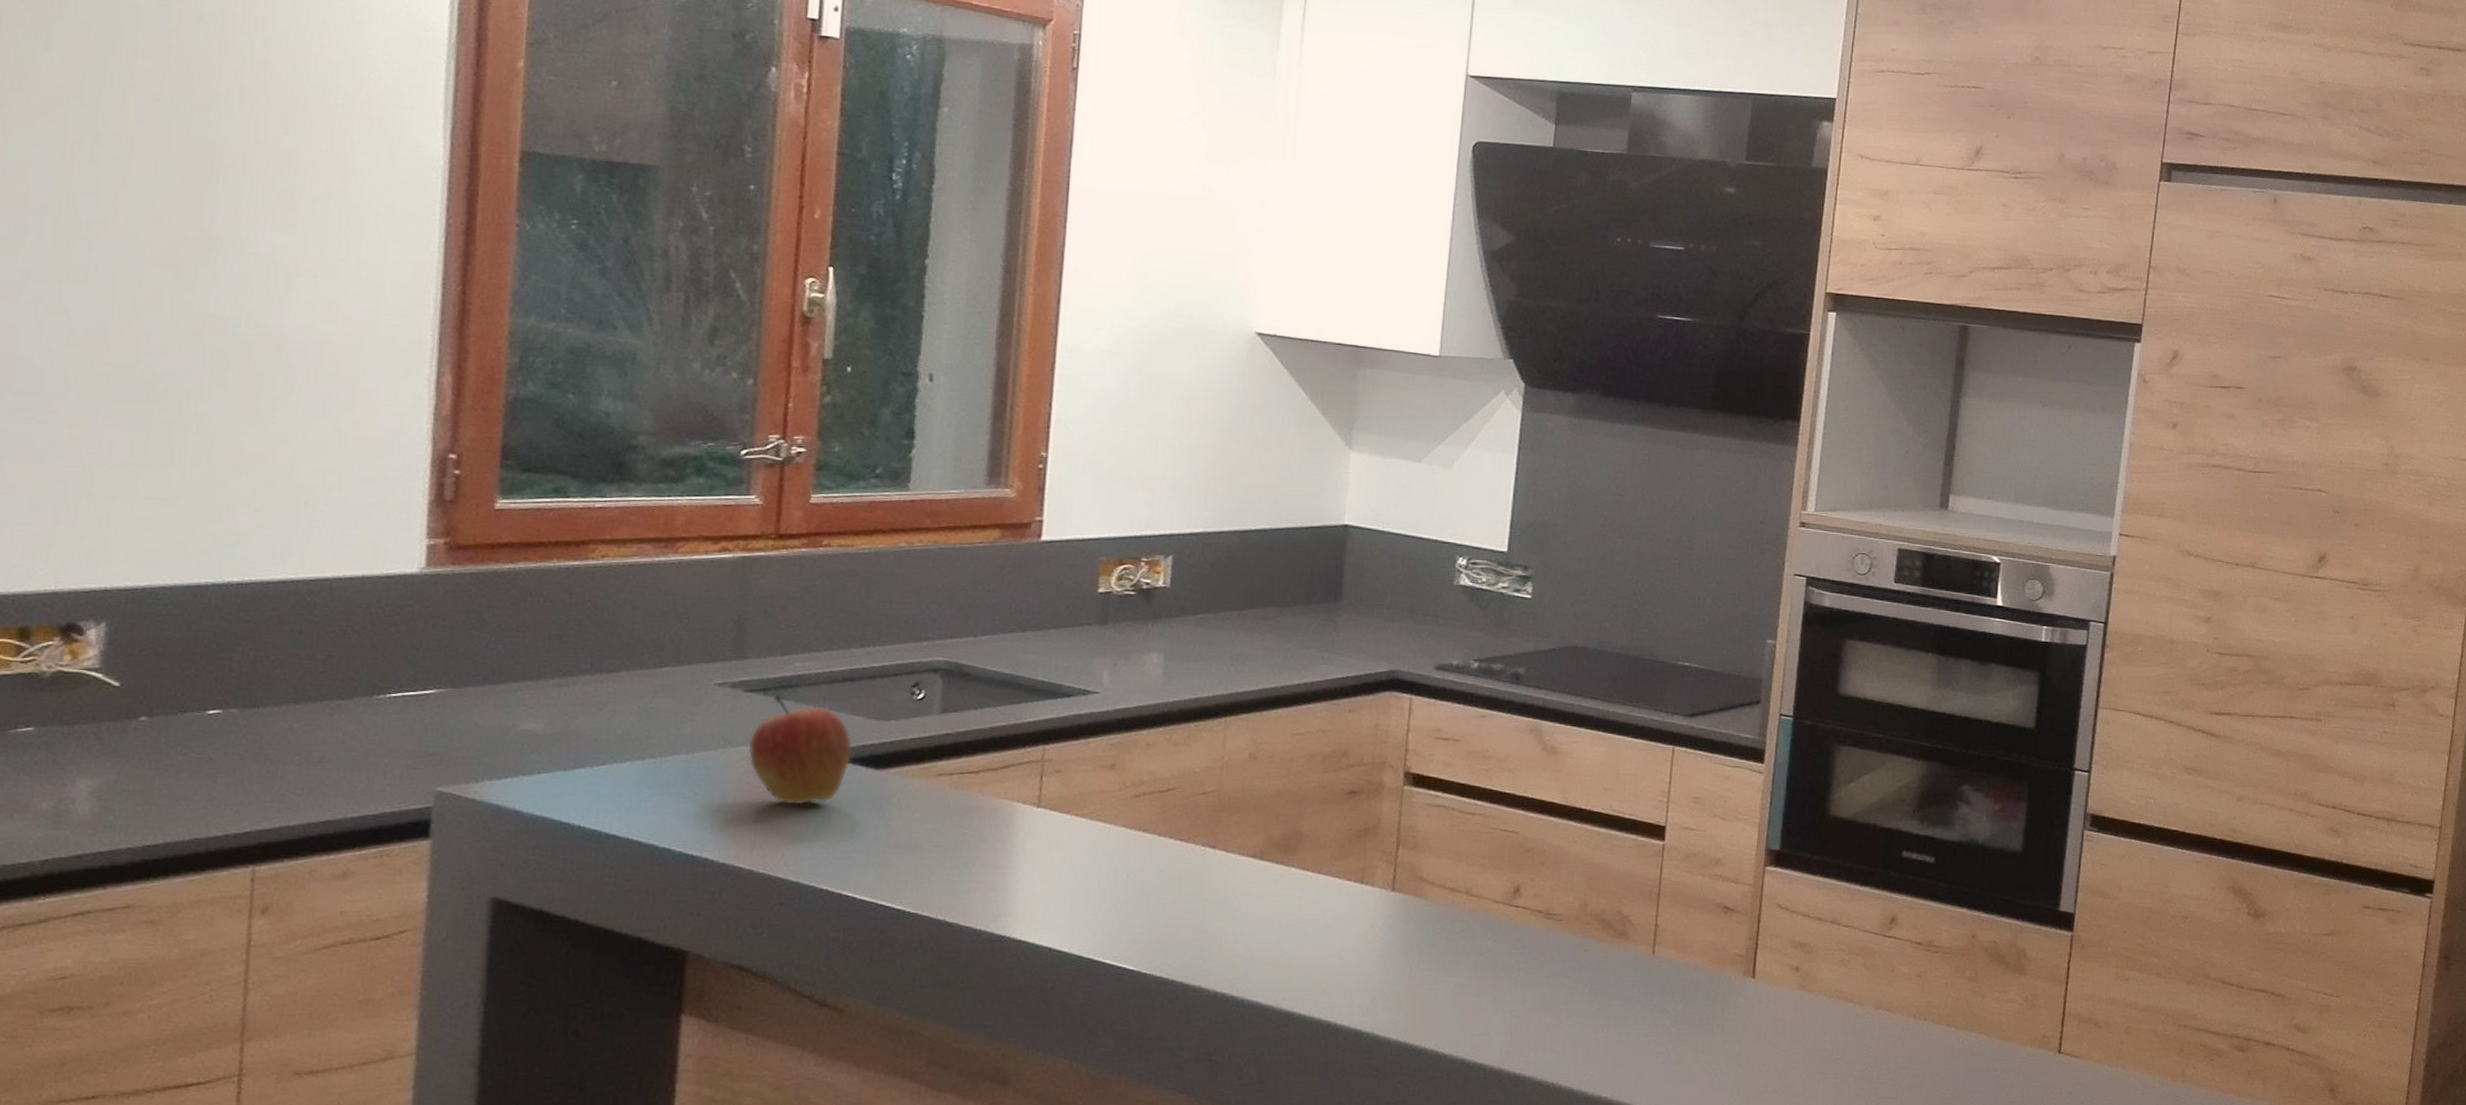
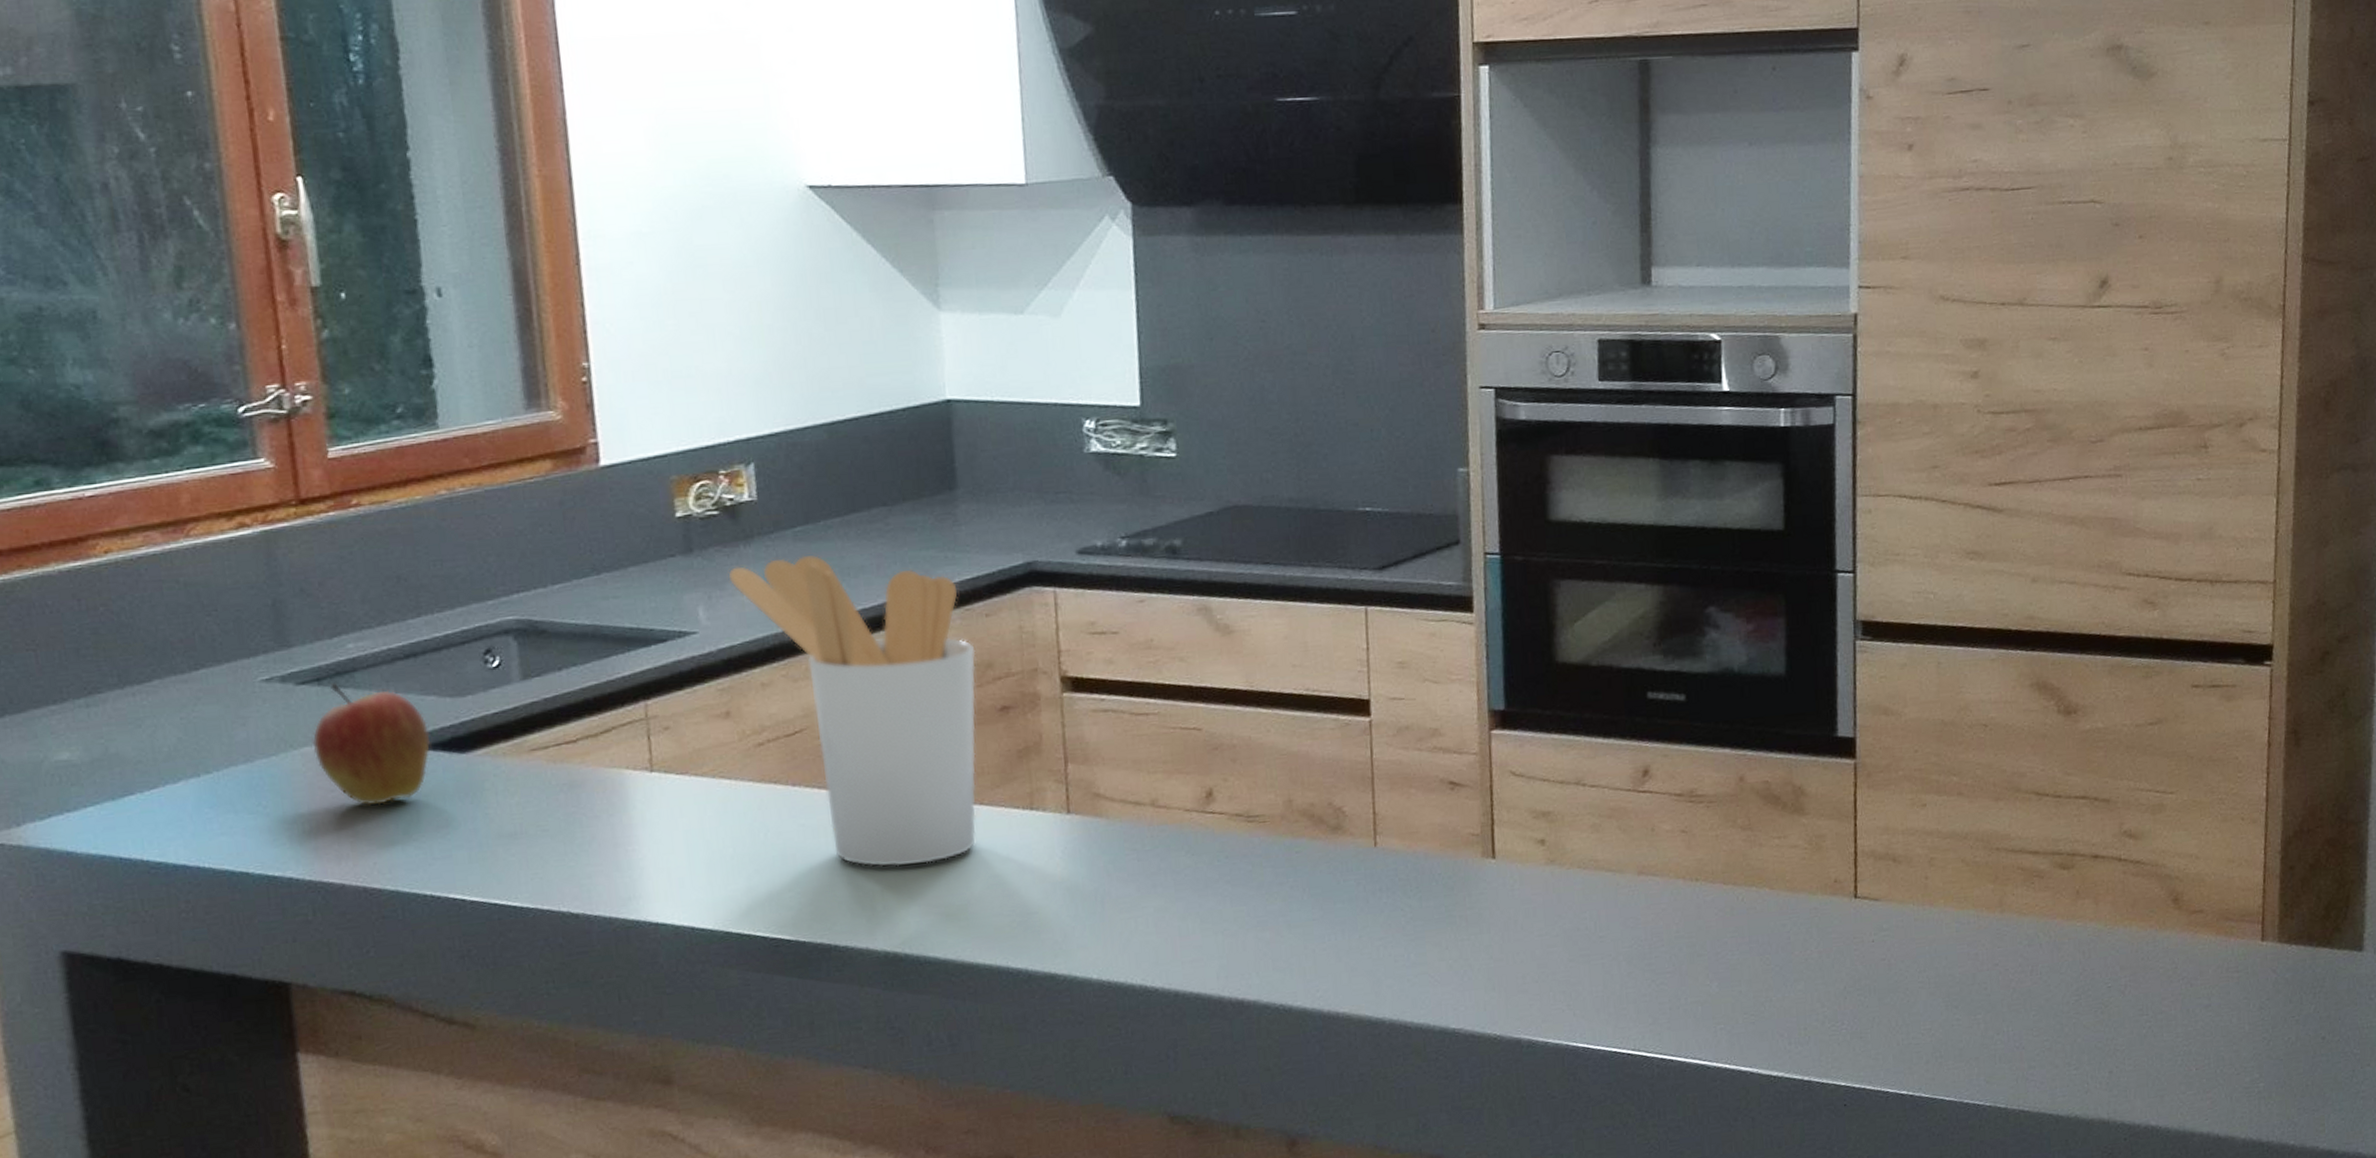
utensil holder: none [1134,639,1335,919] -> present [728,555,976,867]

